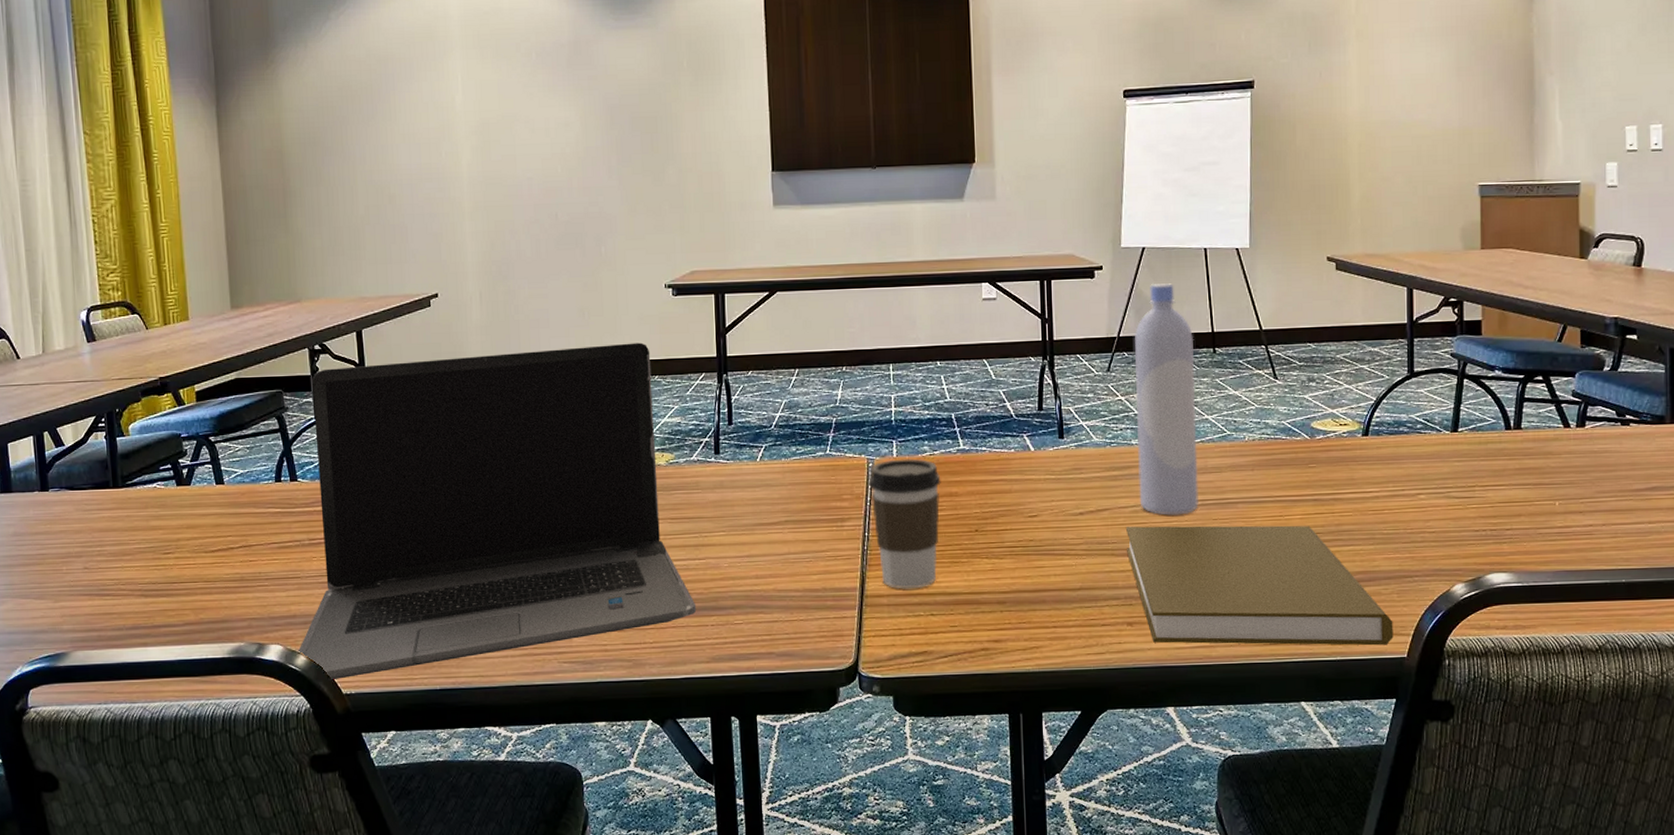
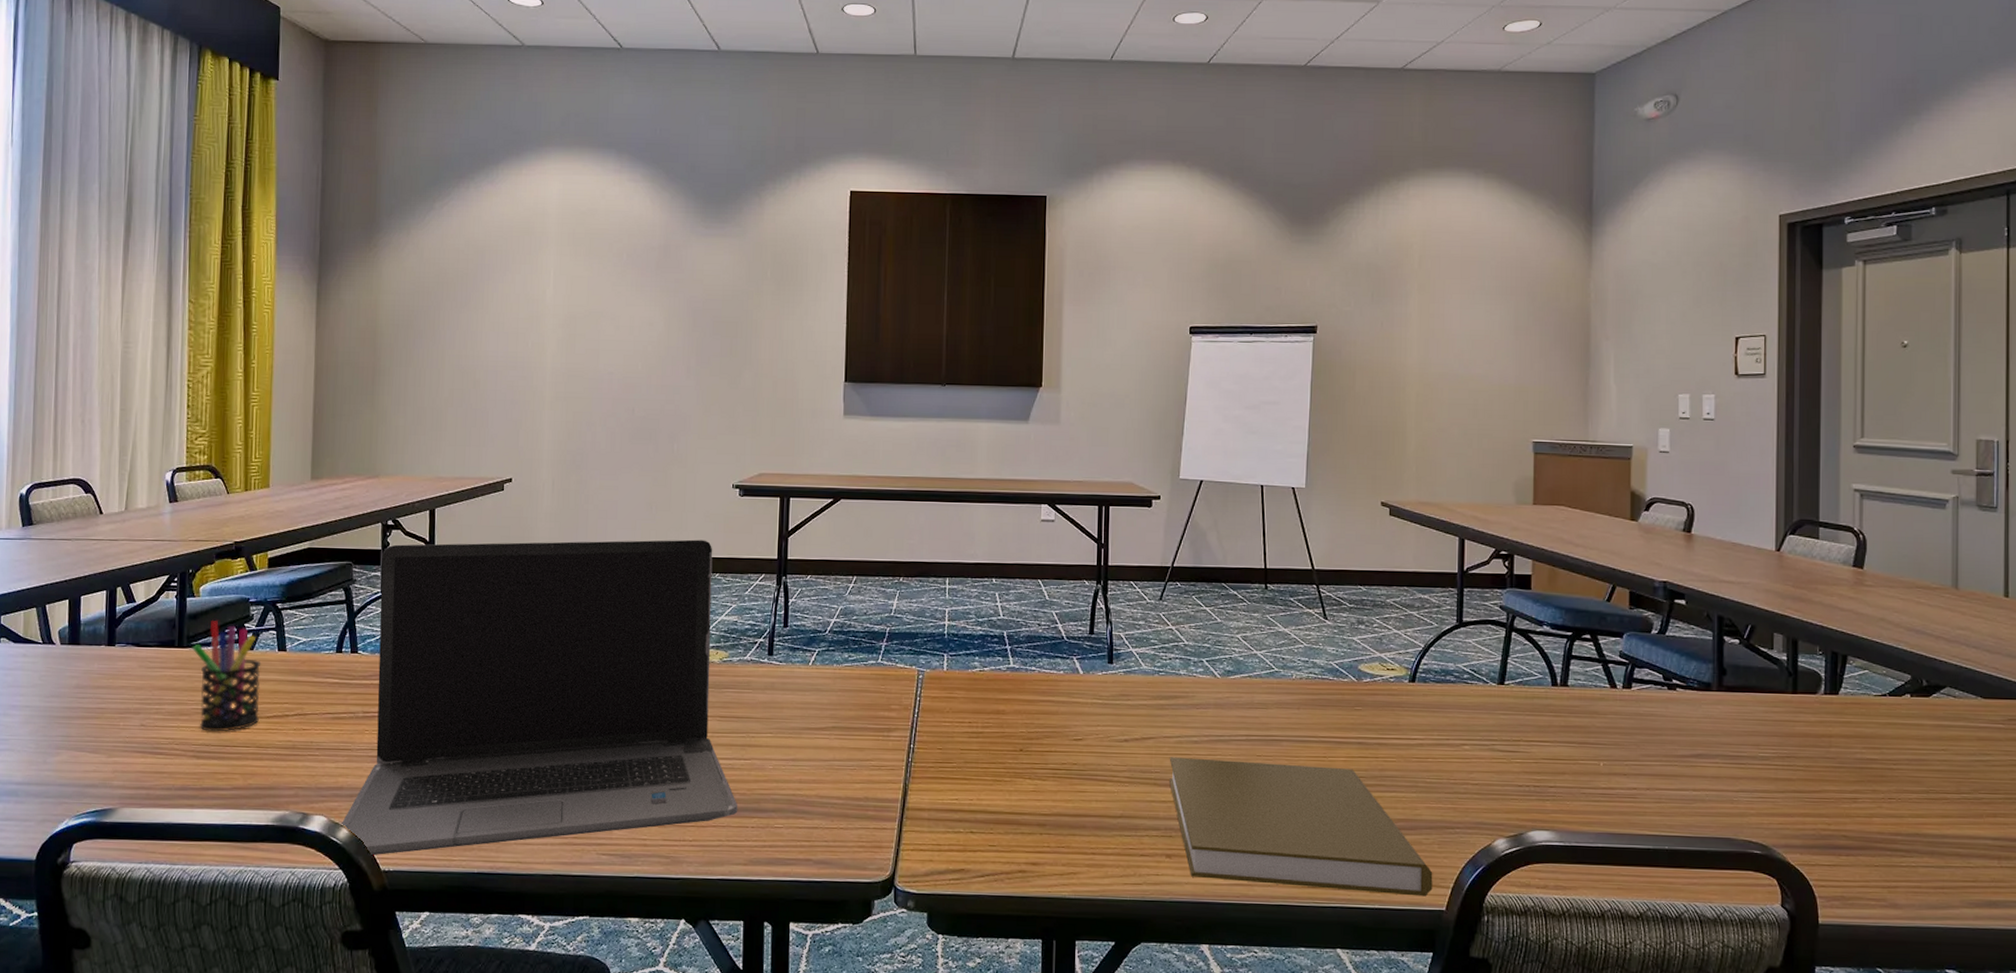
pen holder: none [127,457,204,570] -> present [192,619,261,732]
coffee cup: present [867,458,941,589] -> none [916,673,989,805]
bottle: present [1134,283,1199,516] -> none [1185,516,1247,749]

